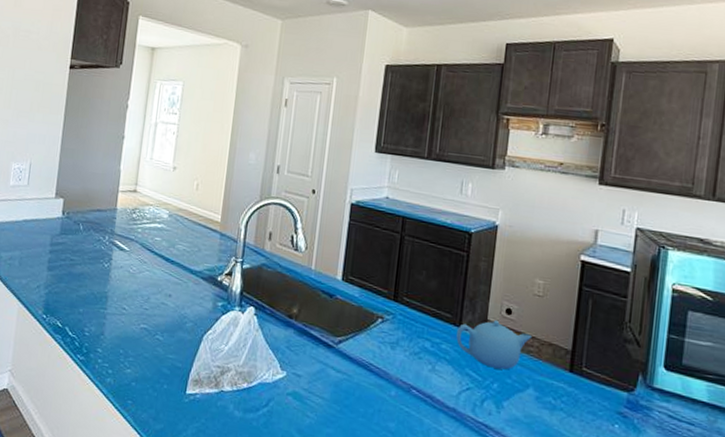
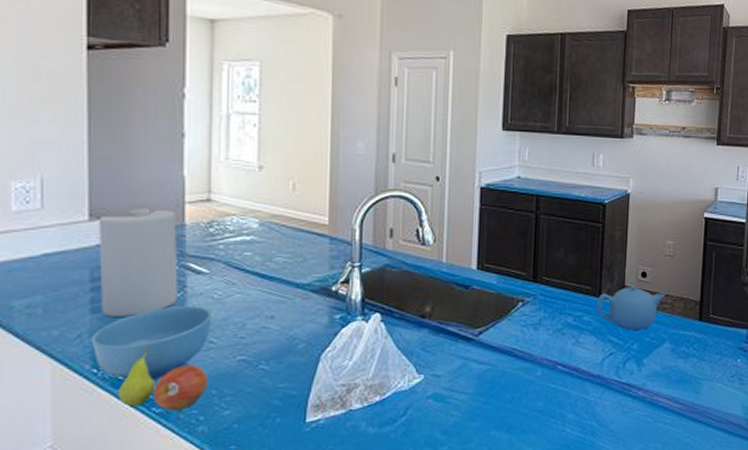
bowl: none [45,274,128,332] -> present [91,305,212,380]
paper towel holder: none [54,192,112,278] -> present [98,207,178,317]
fruit: none [56,305,83,352] -> present [117,348,156,407]
fruit: none [79,323,118,362] -> present [154,364,207,411]

